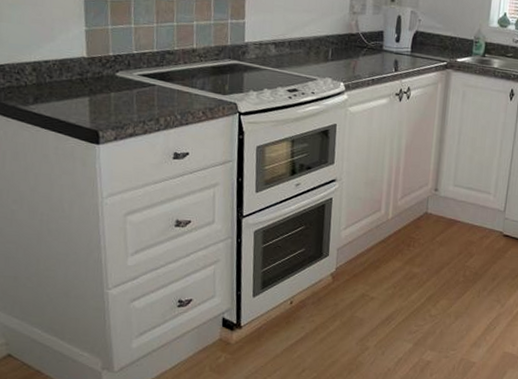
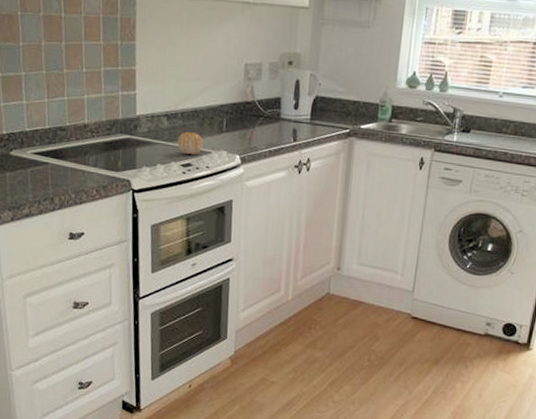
fruit: none [284,59,309,81] -> present [177,132,202,155]

